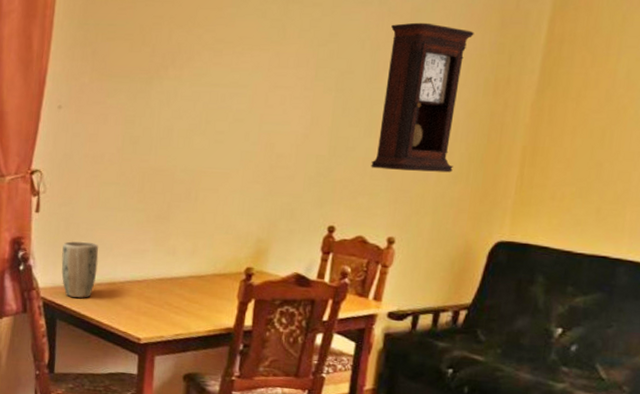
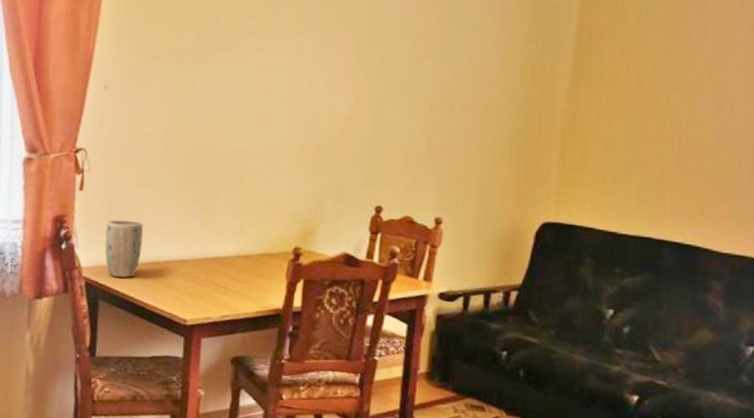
pendulum clock: present [371,22,474,173] -> none [415,13,509,155]

